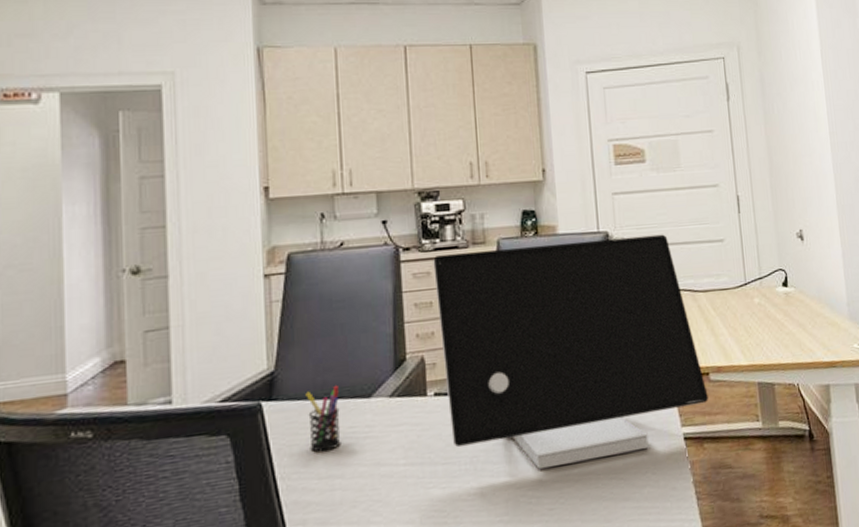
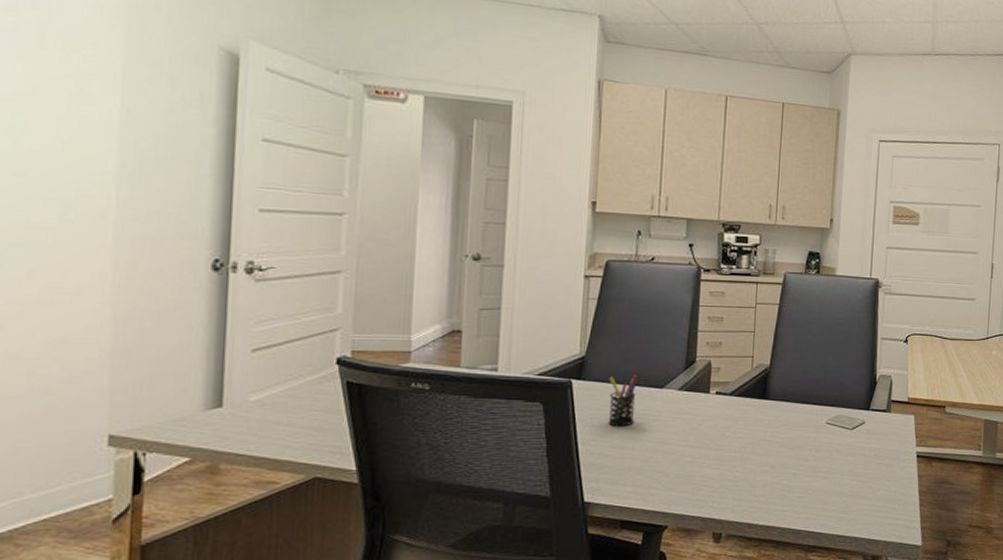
computer monitor: present [433,234,708,470] -> none [726,279,942,465]

